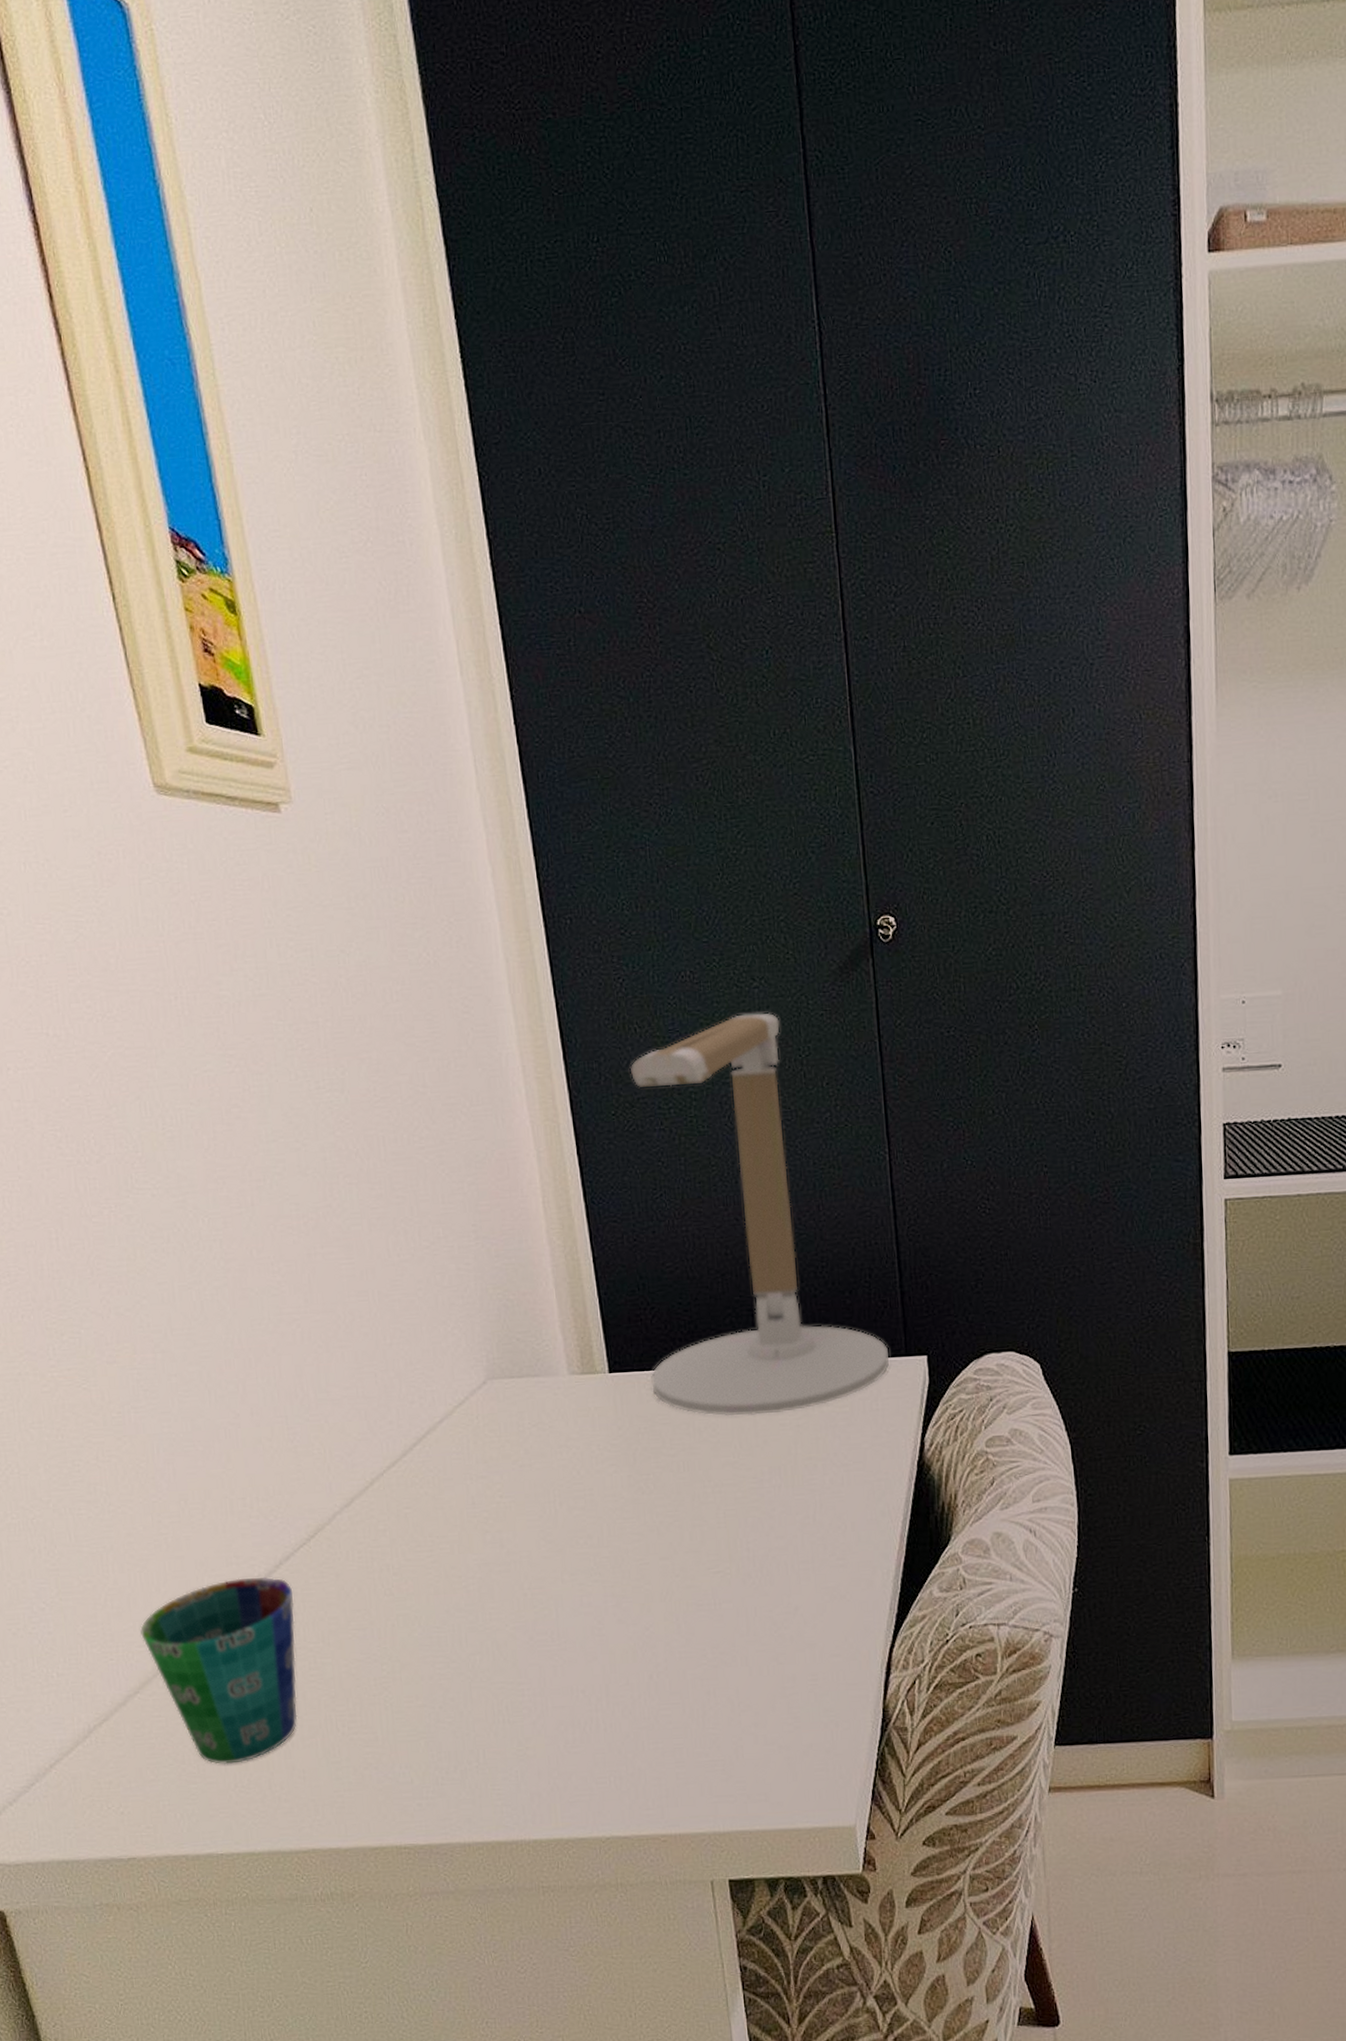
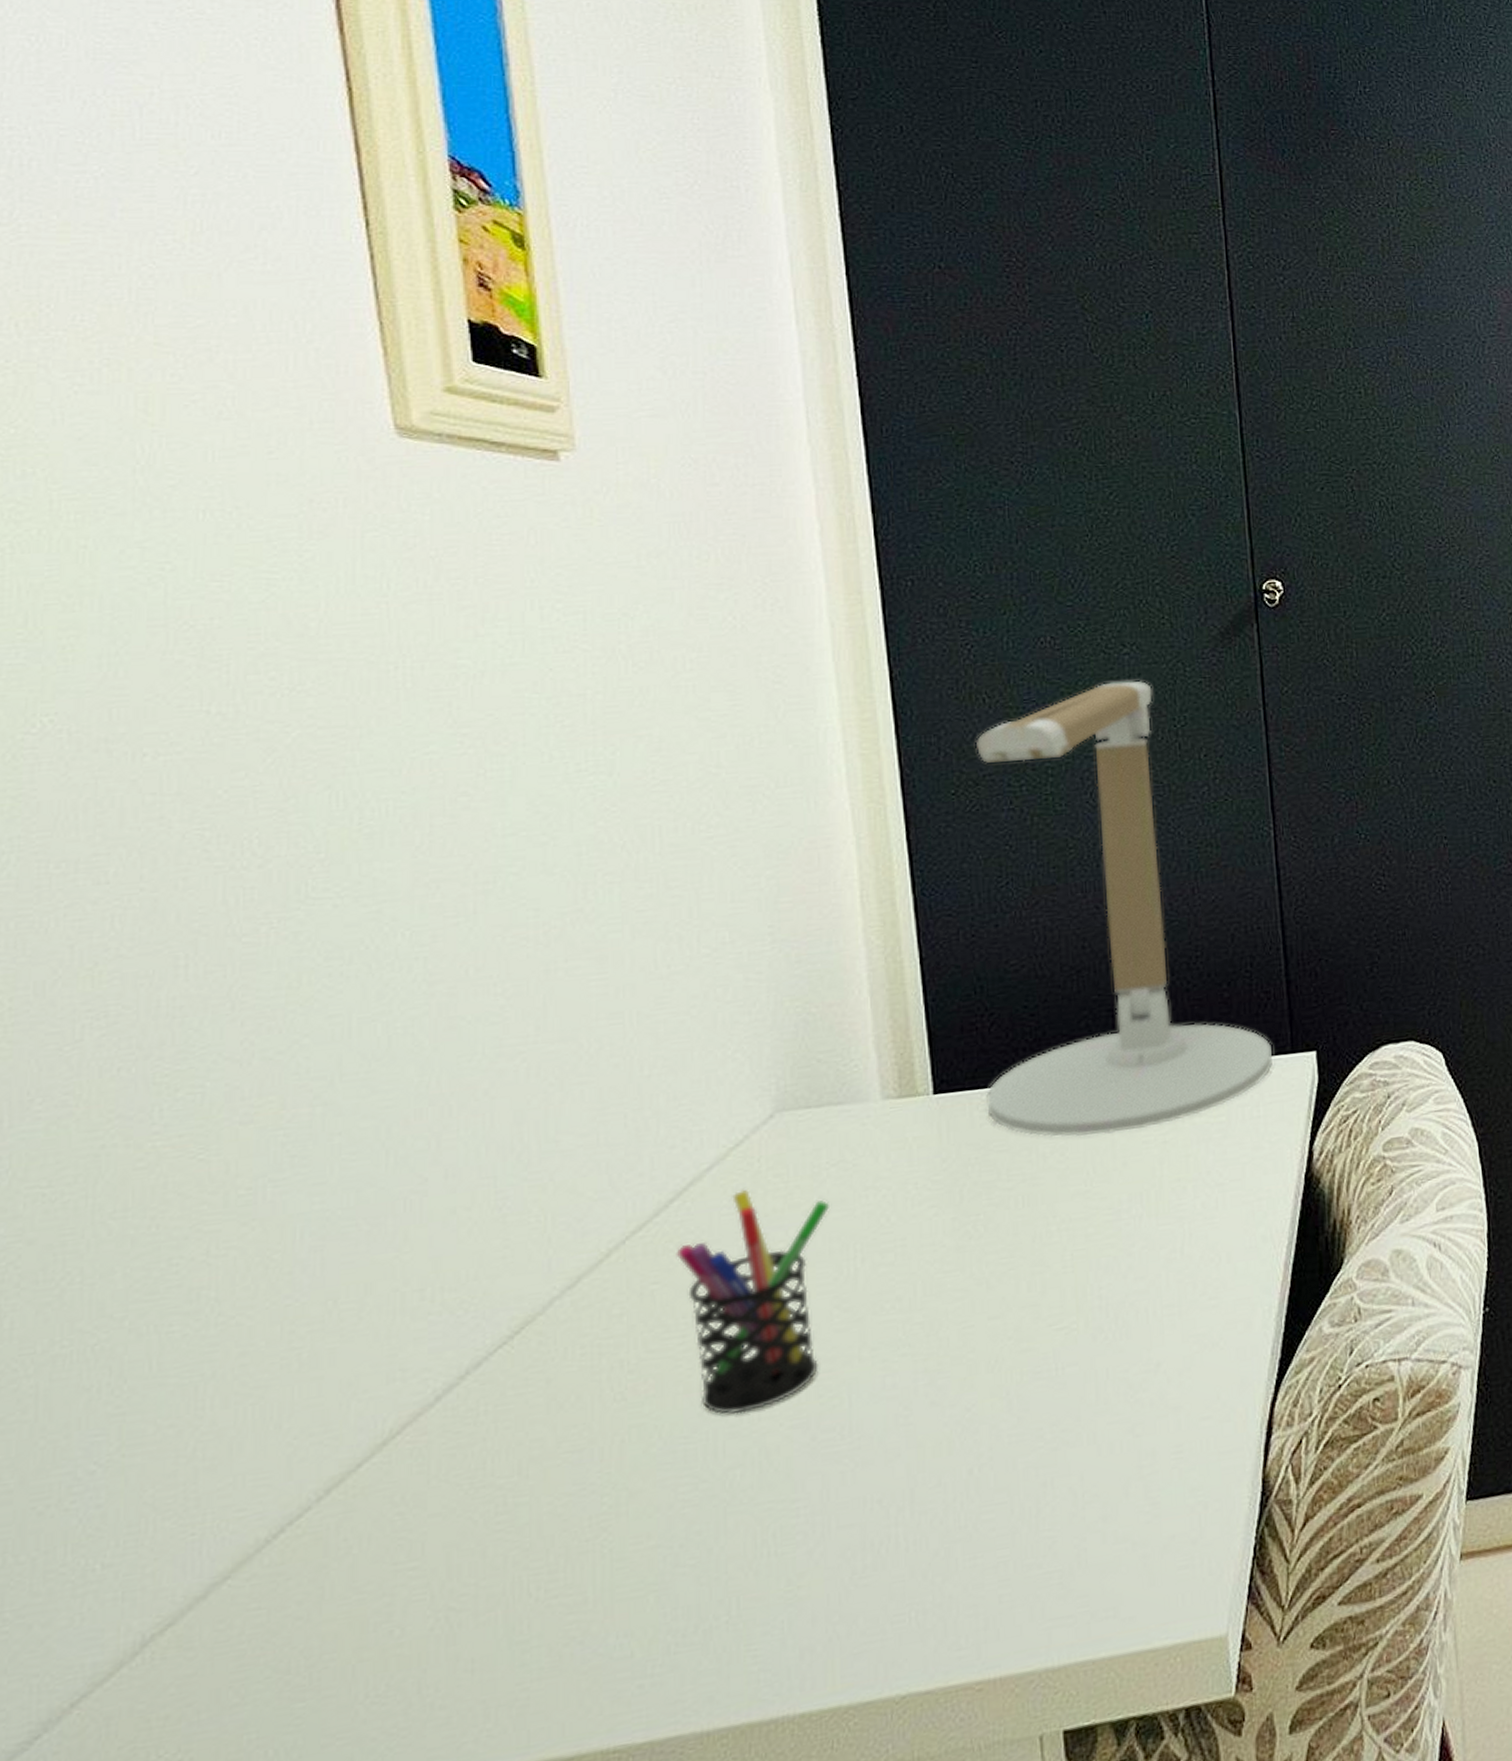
cup: present [140,1577,298,1765] -> none [244,1393,482,1669]
pen holder: none [420,1440,534,1614] -> present [676,1189,831,1414]

